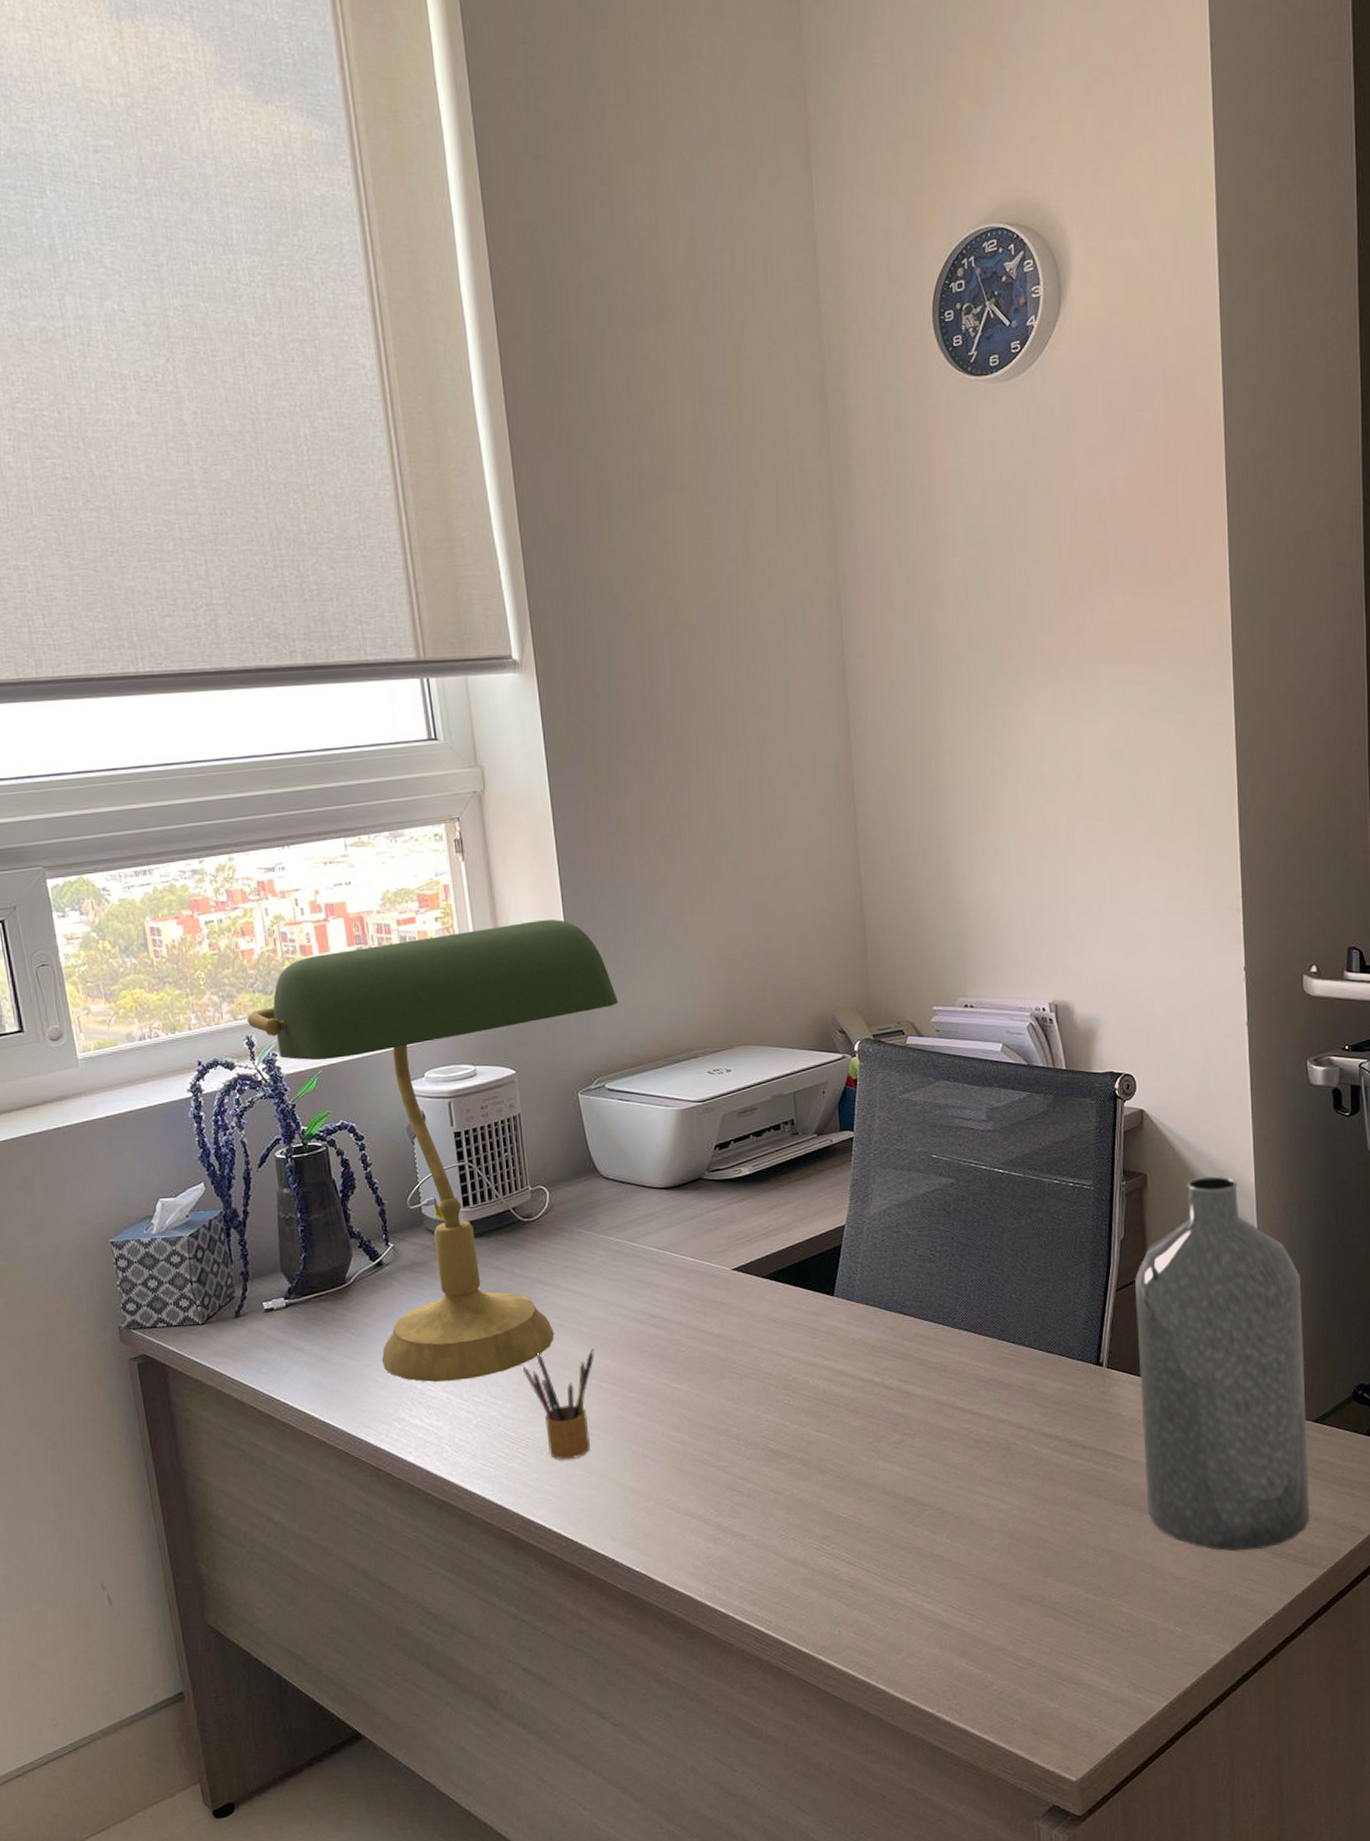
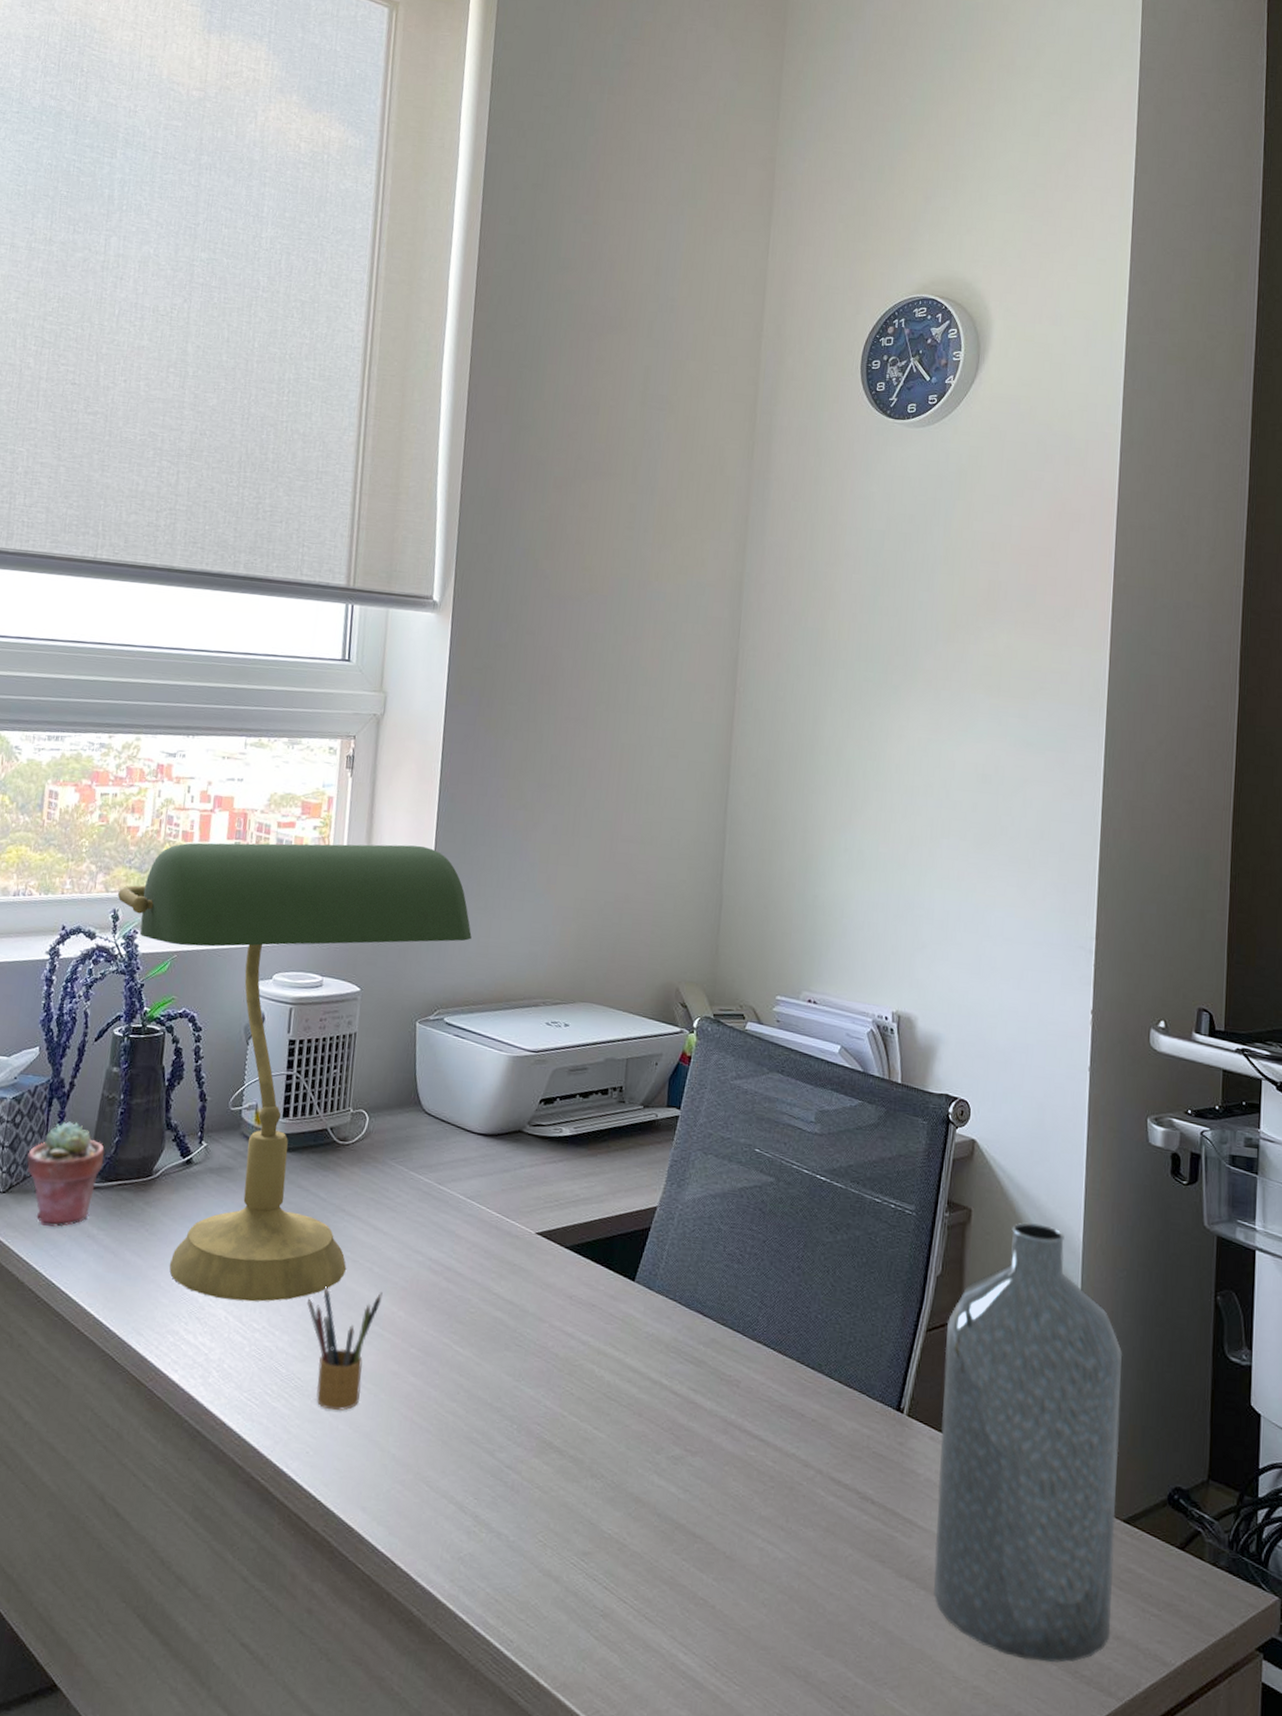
potted succulent: none [217,1247,295,1347] -> present [26,1121,105,1228]

